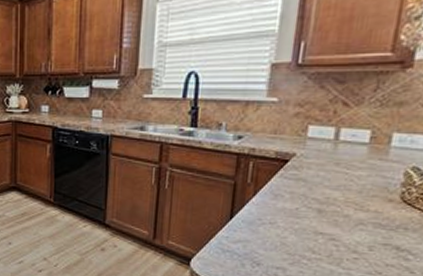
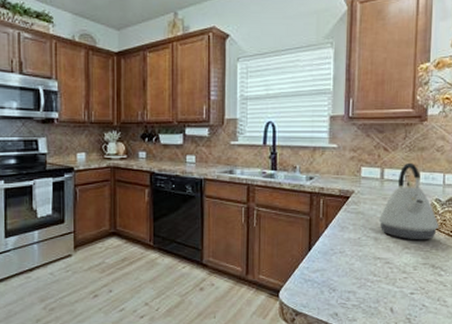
kettle: none [325,120,413,217] -> present [378,162,439,240]

